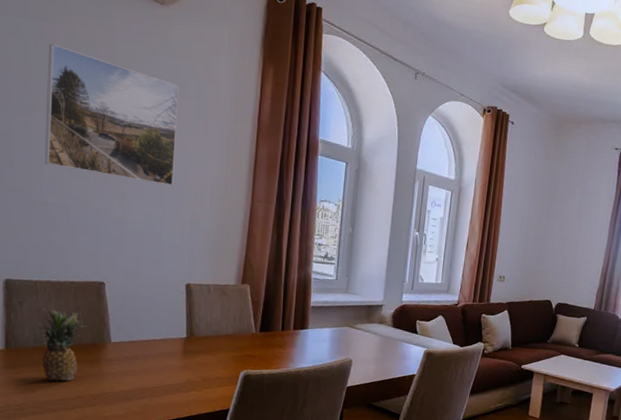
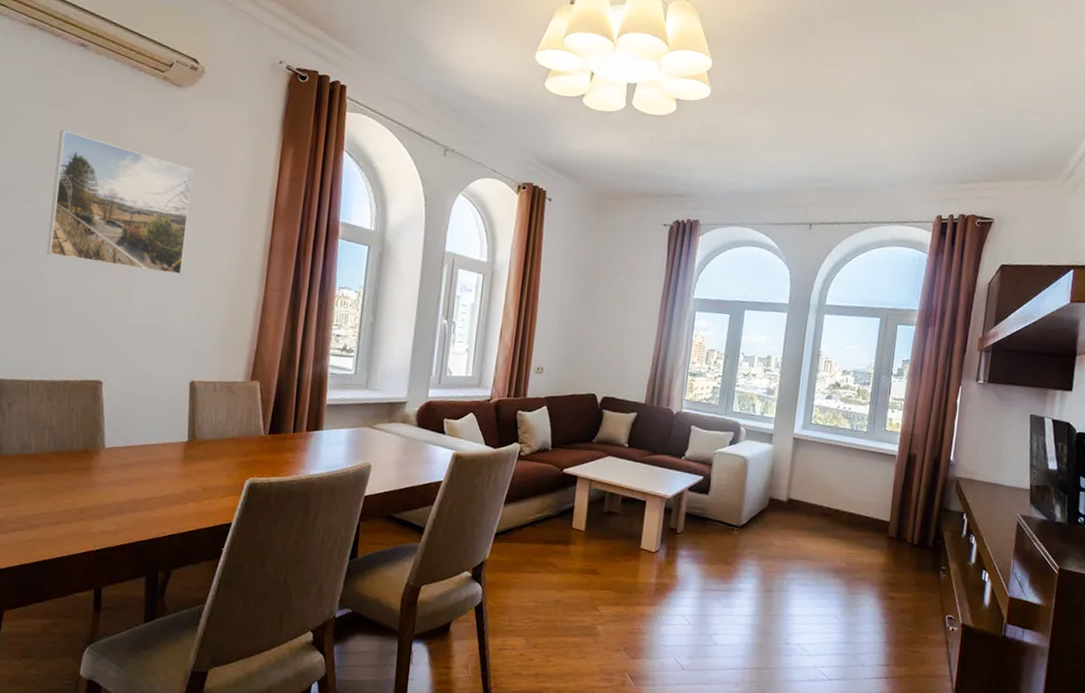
fruit: present [38,308,88,382] -> none [27,410,81,493]

